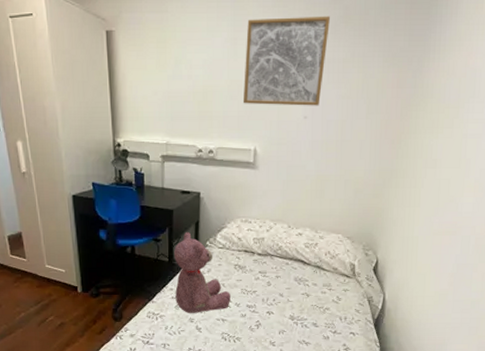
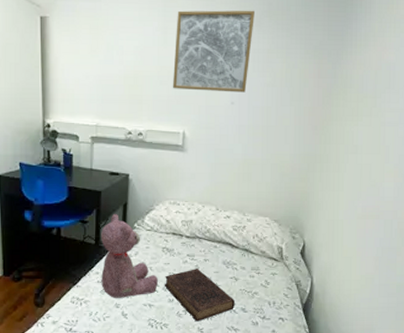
book: none [236,285,307,336] -> present [164,269,236,322]

